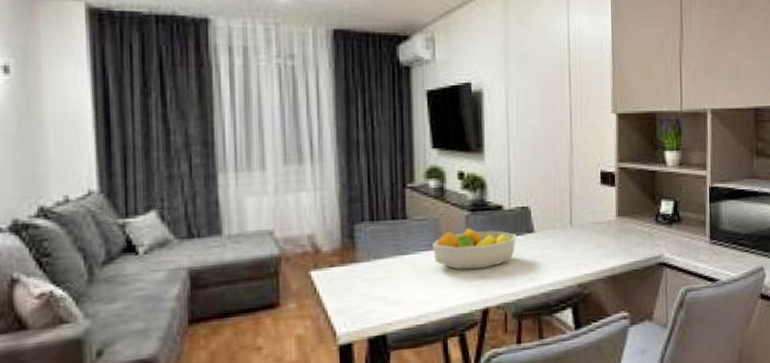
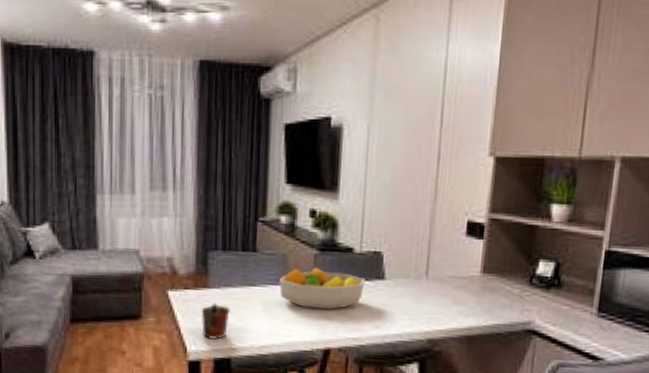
mug: none [350,277,382,318] -> present [201,303,230,340]

